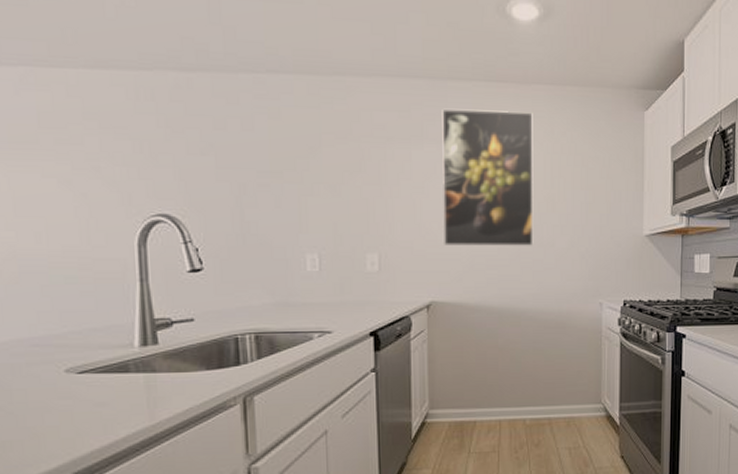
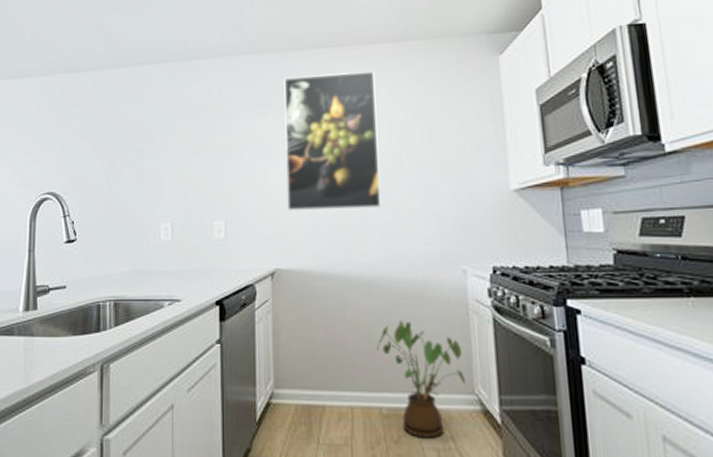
house plant: none [523,346,595,441] -> present [376,321,465,439]

